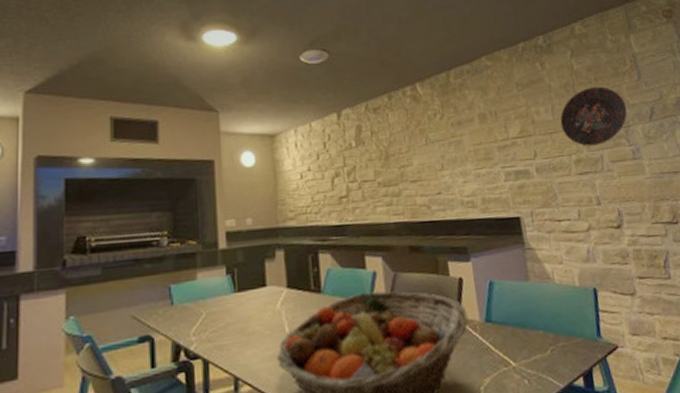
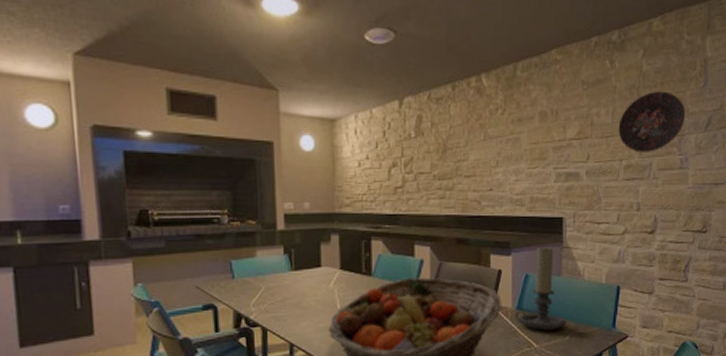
candle holder: none [485,248,545,346] -> present [516,246,567,331]

